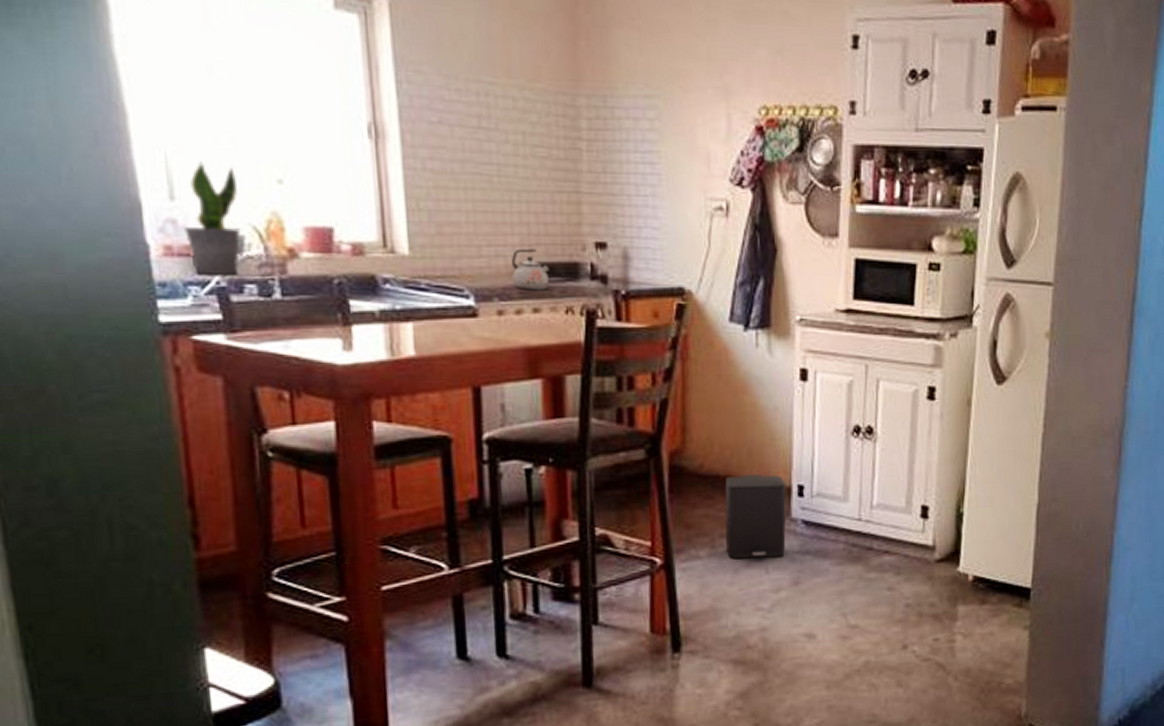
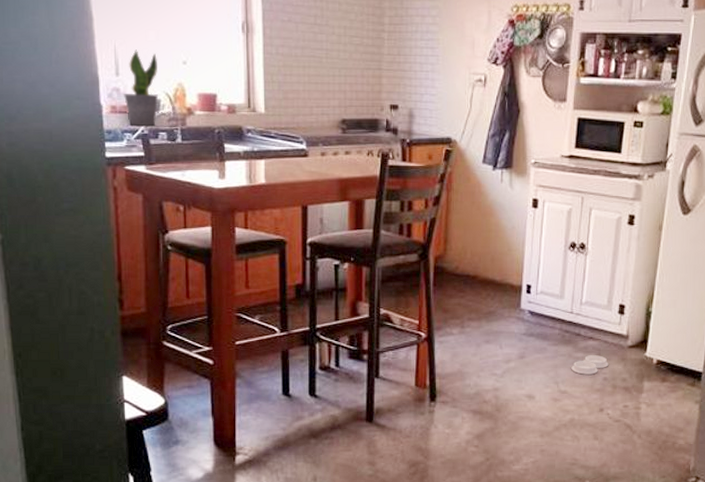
kettle: present [511,248,550,292] -> none [332,109,358,140]
pedal bin: present [725,475,786,559] -> none [471,276,518,337]
pet bowl: none [863,574,912,602] -> present [571,355,609,375]

